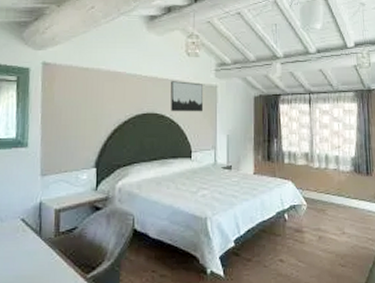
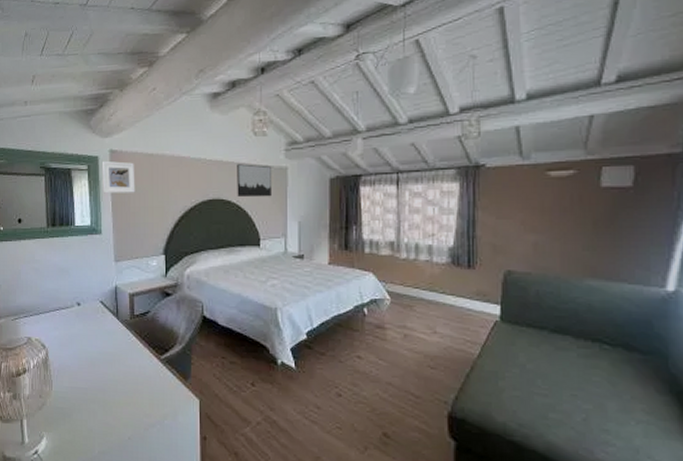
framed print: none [32,72,69,106] -> present [101,160,135,194]

